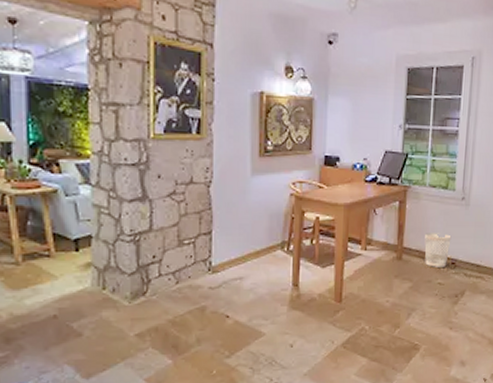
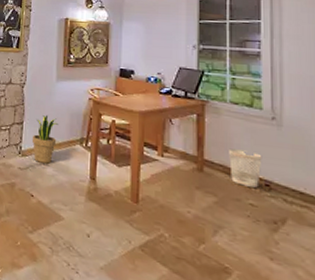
potted plant: none [223,219,256,277] -> present [31,114,59,164]

